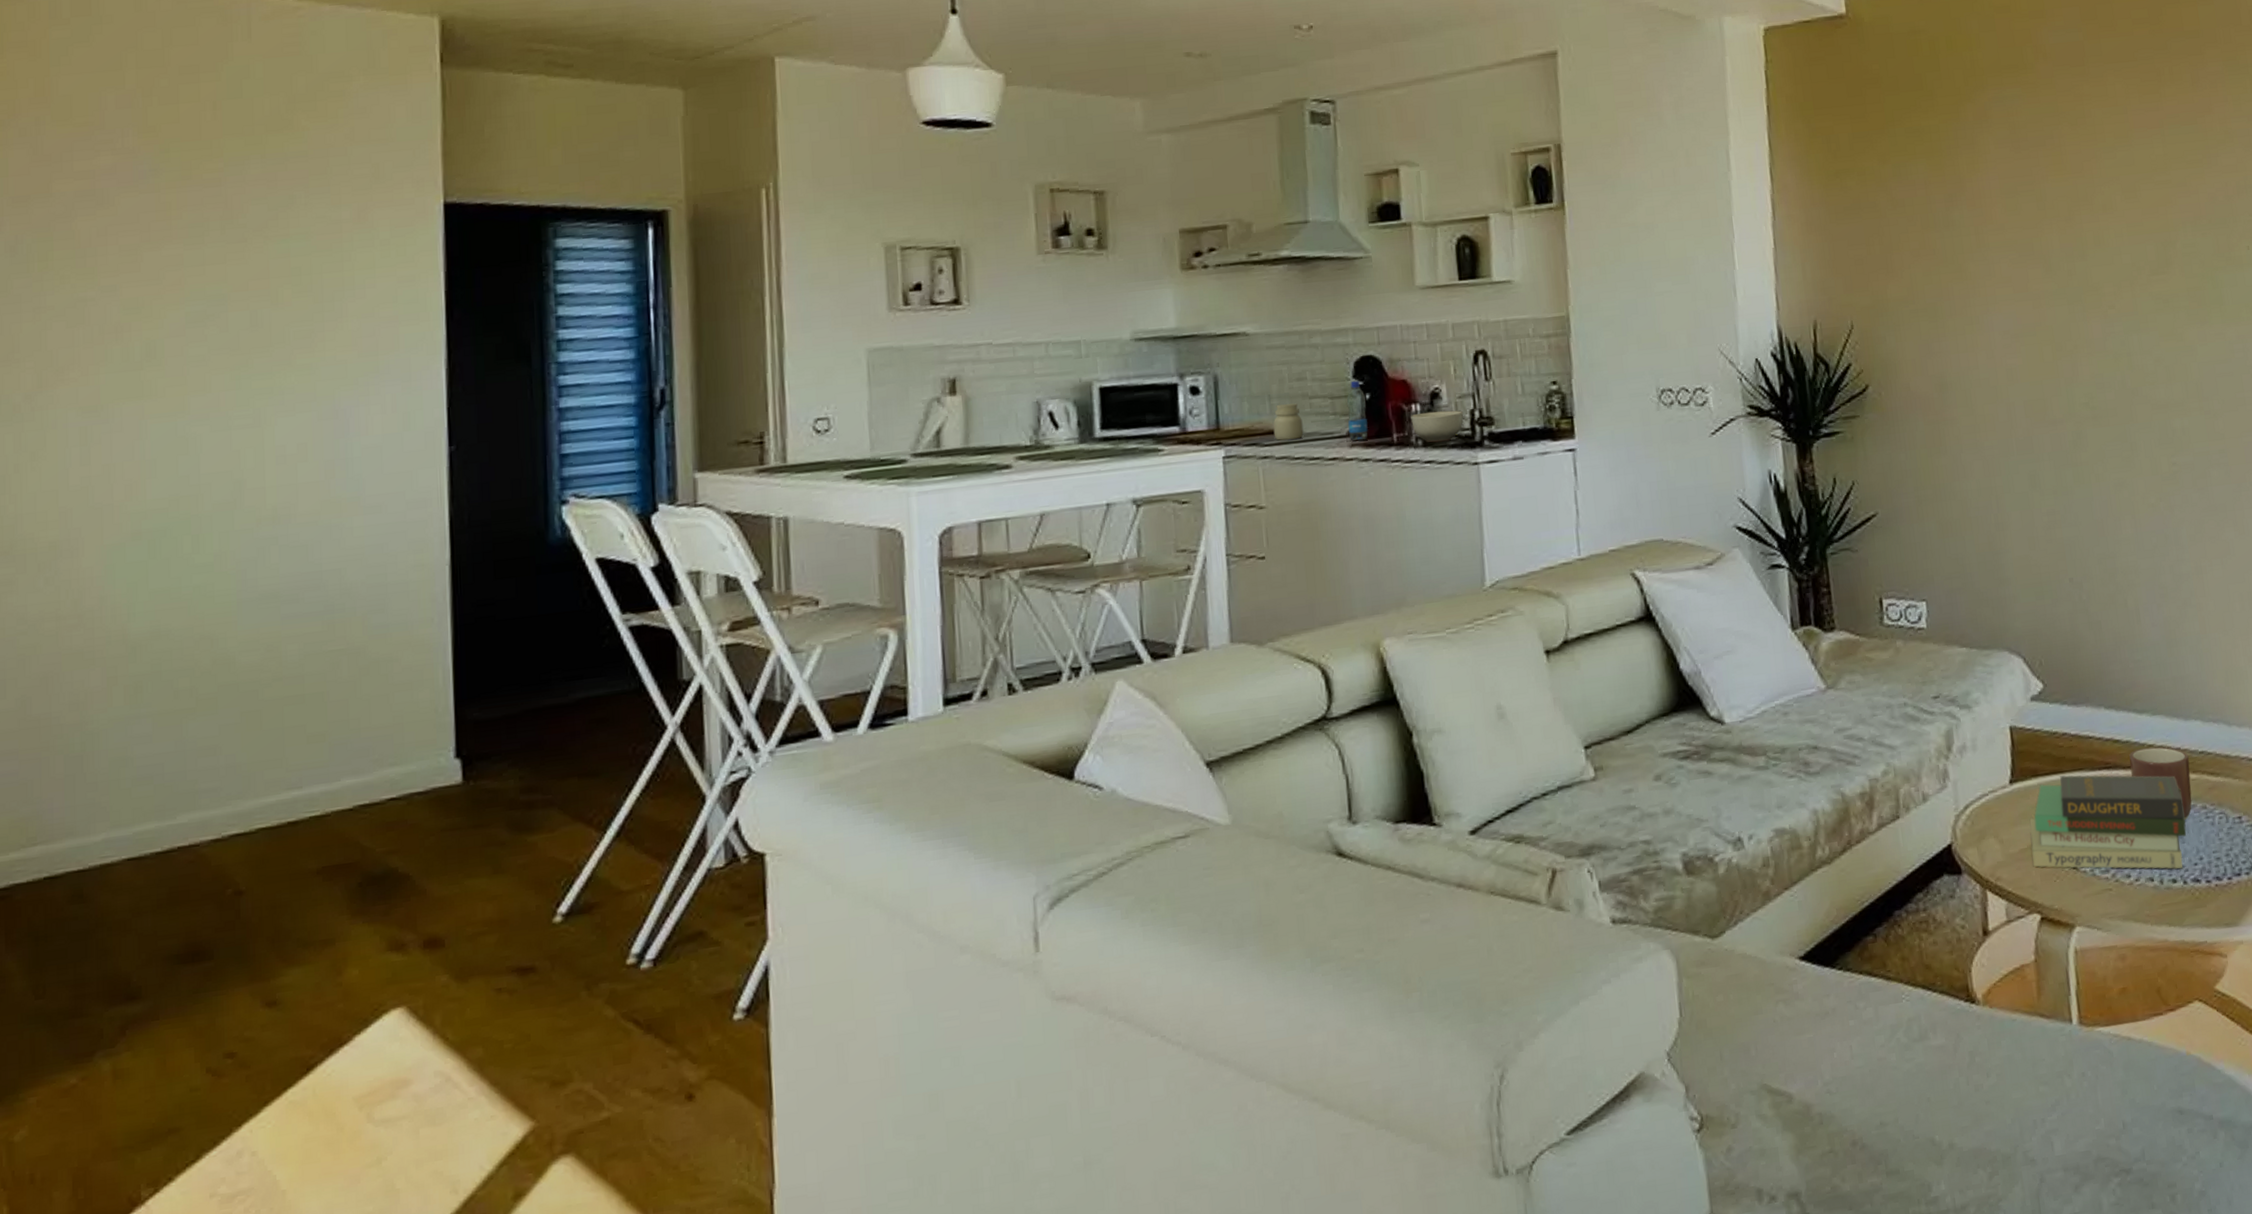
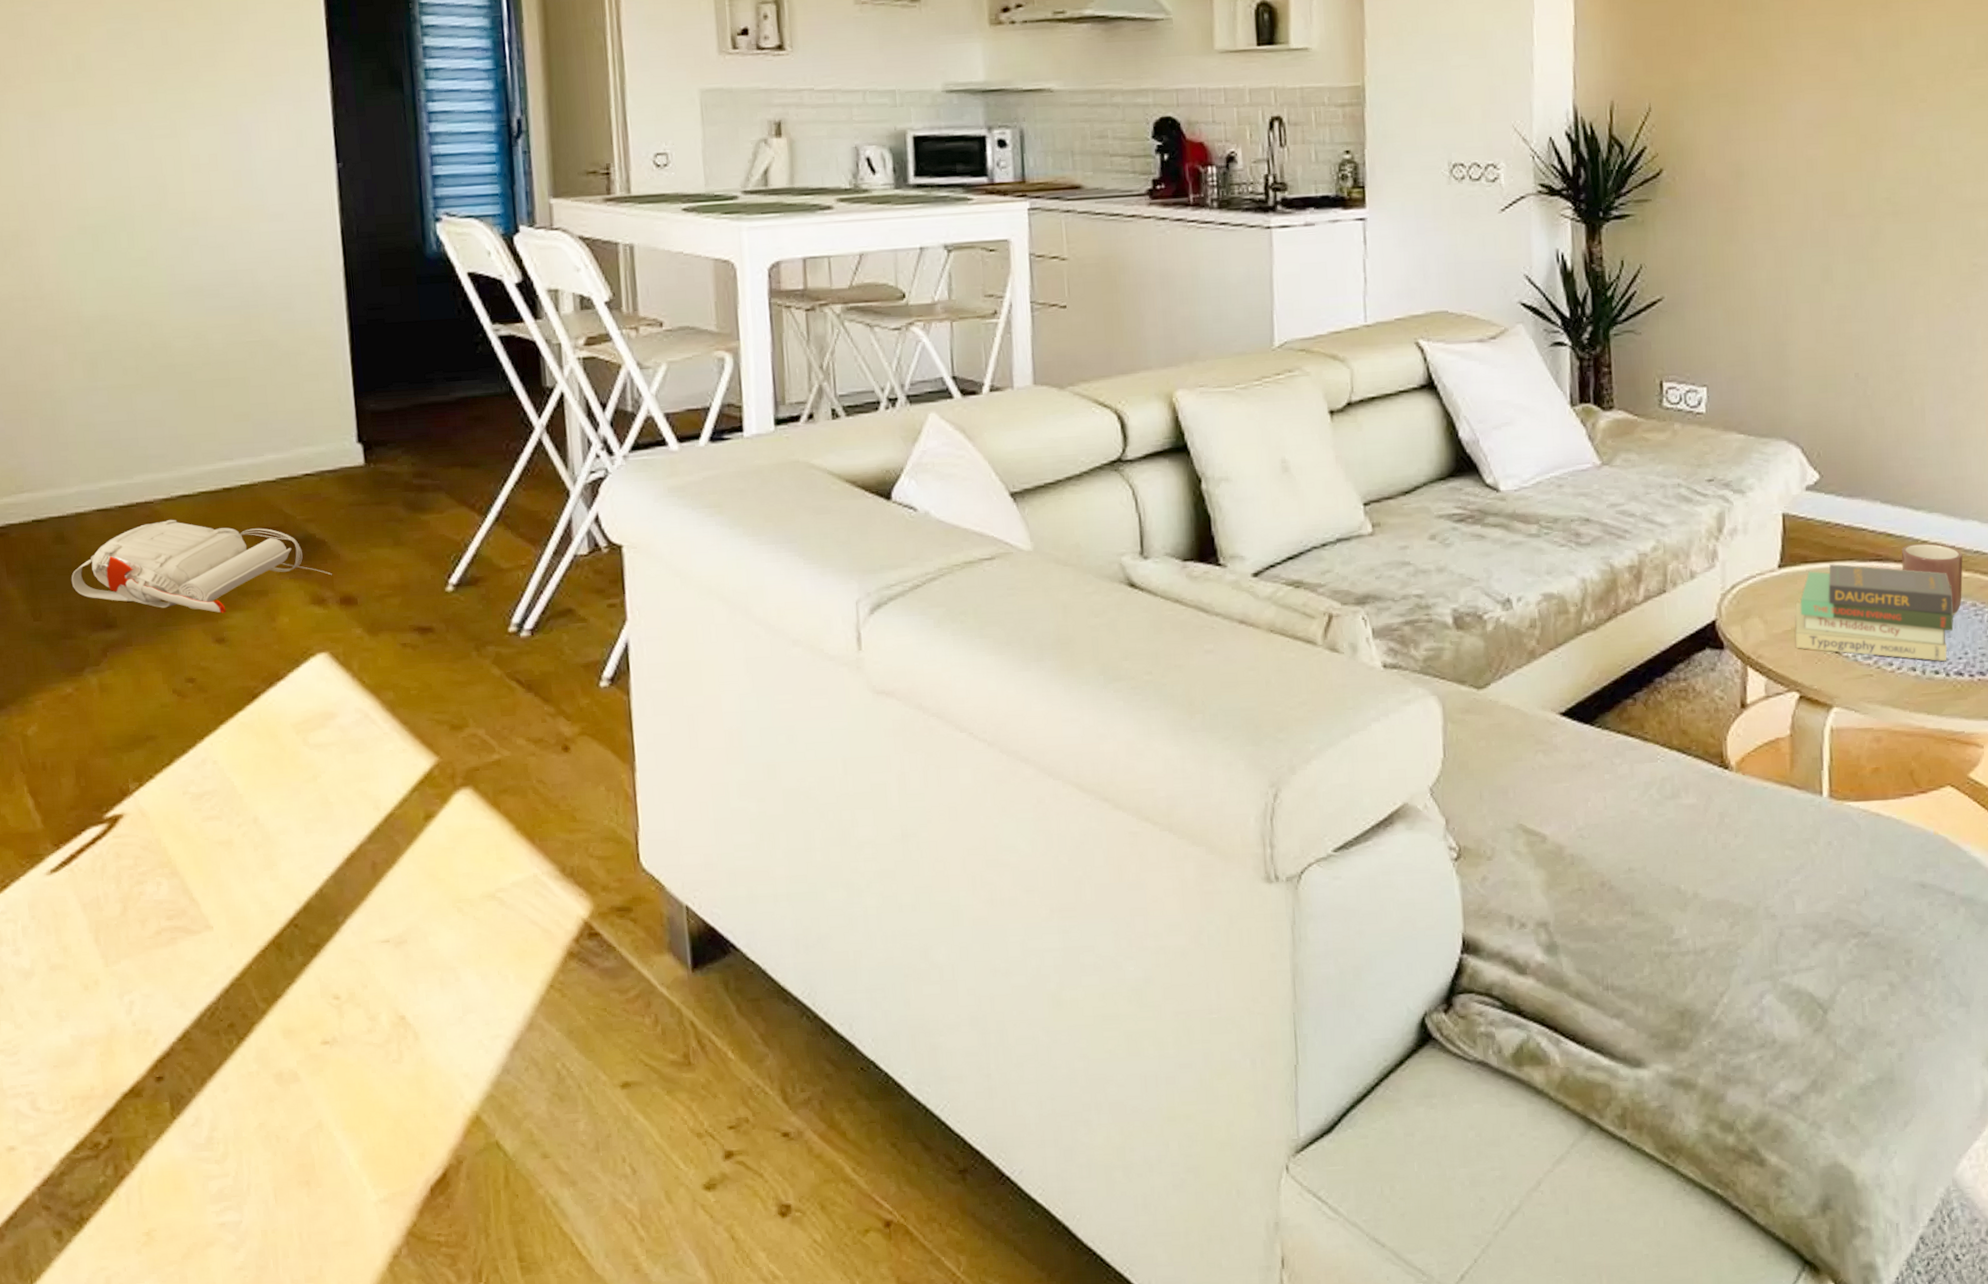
backpack: none [87,863,417,971] -> present [71,519,333,613]
jar: present [1273,403,1304,441] -> none [1075,160,1104,196]
bottle: present [1346,381,1369,442] -> none [1145,141,1166,201]
bowl: present [1411,410,1464,443] -> none [1207,174,1258,205]

